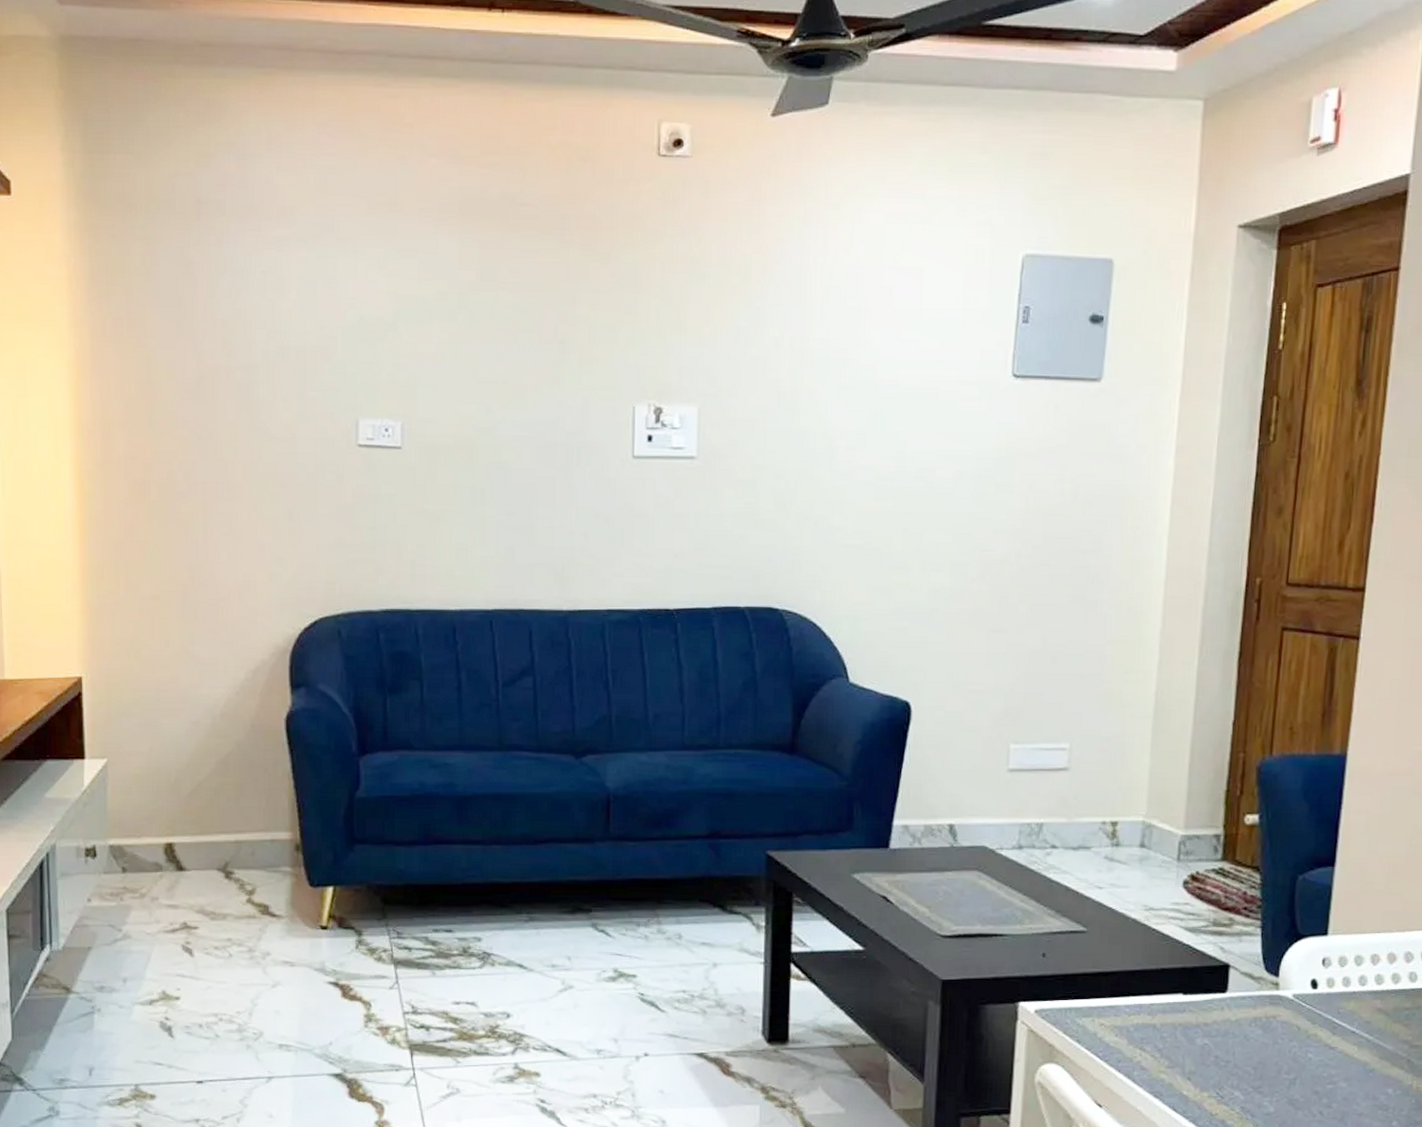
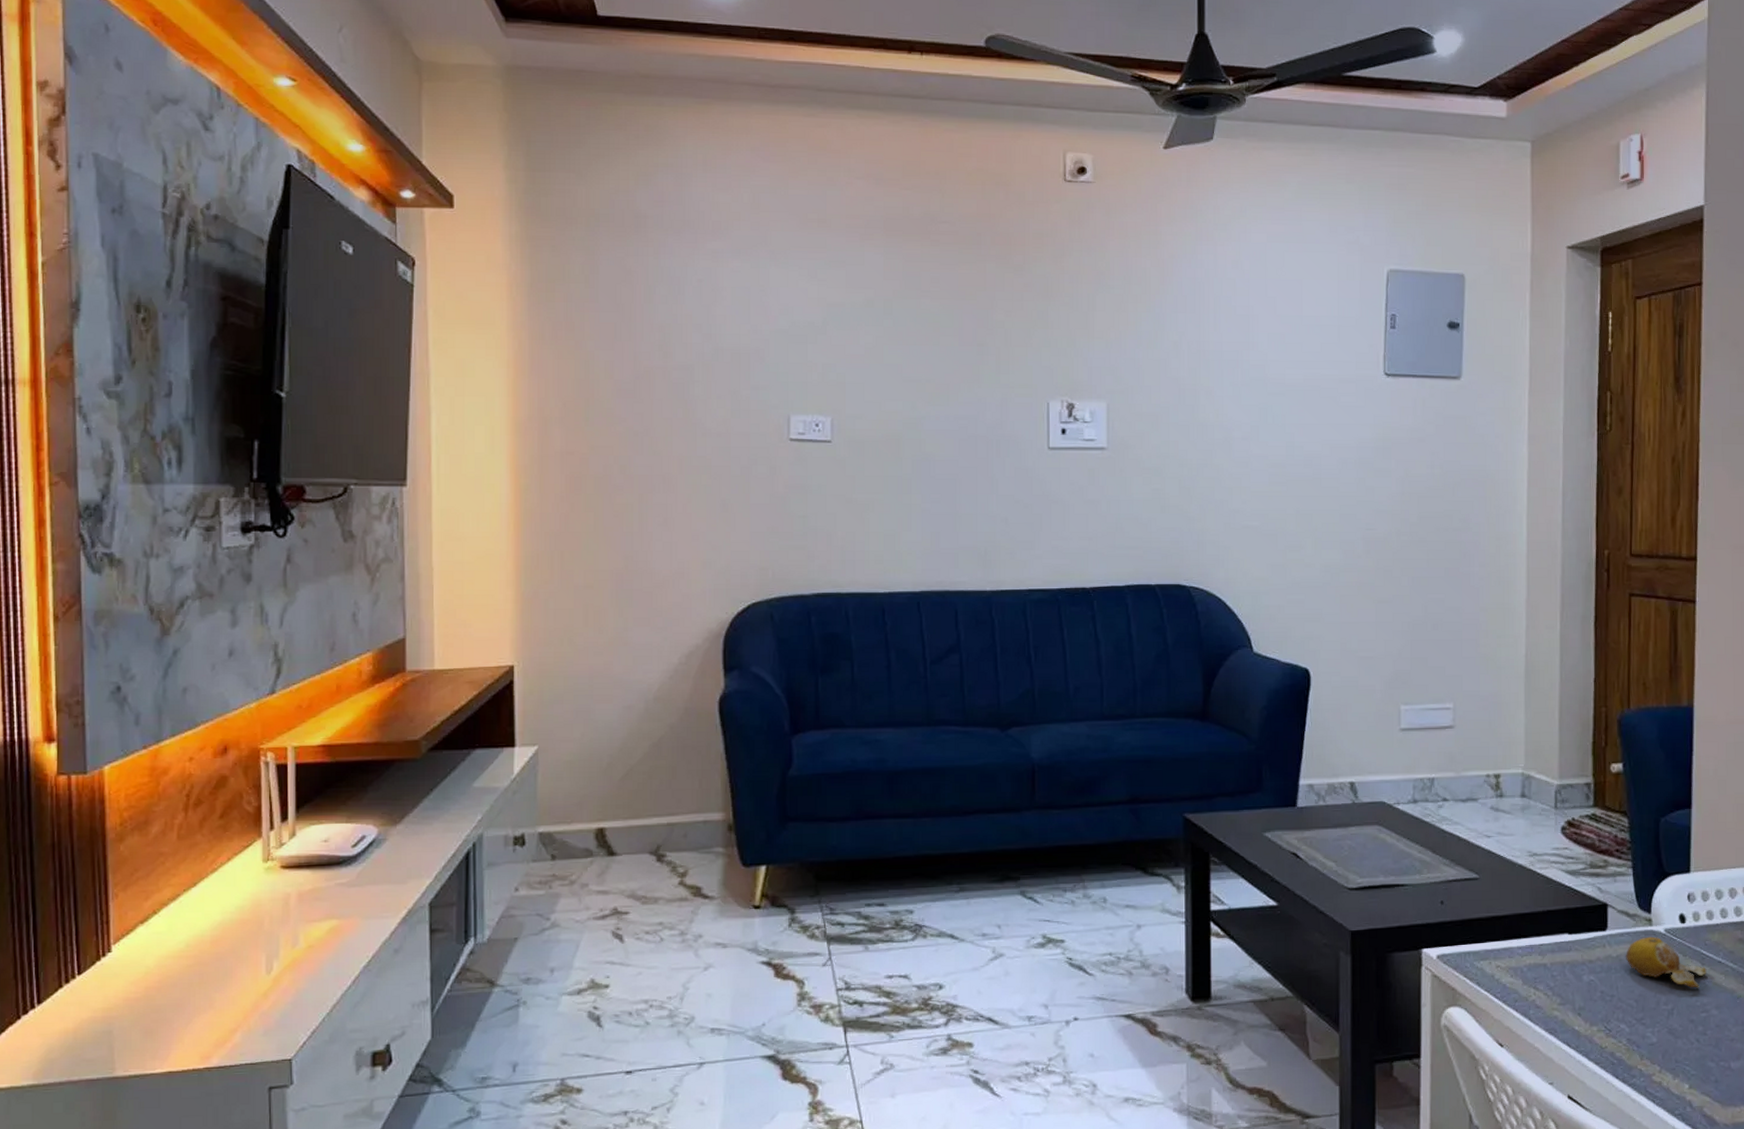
fruit: none [1245,1001,1338,1058] -> present [1625,936,1707,988]

